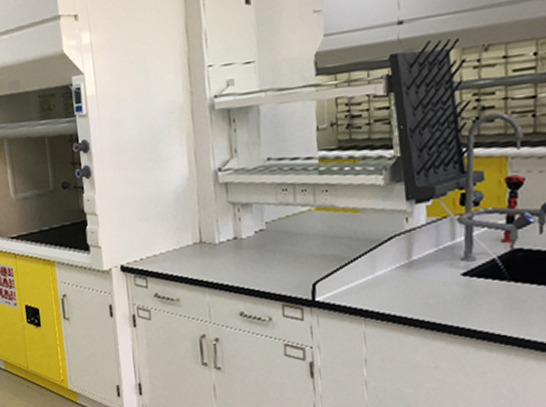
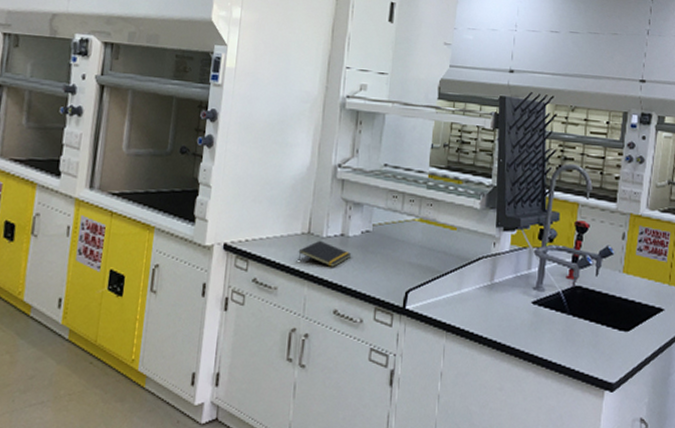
notepad: none [193,247,249,272] -> present [297,240,352,267]

